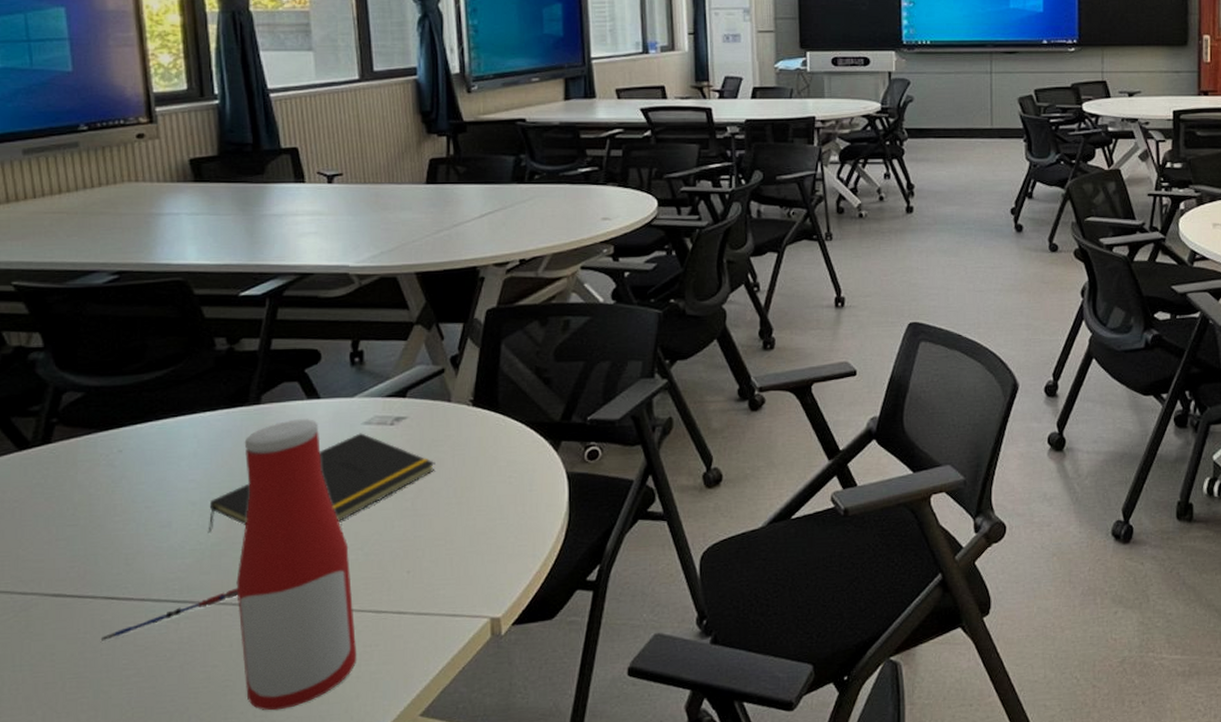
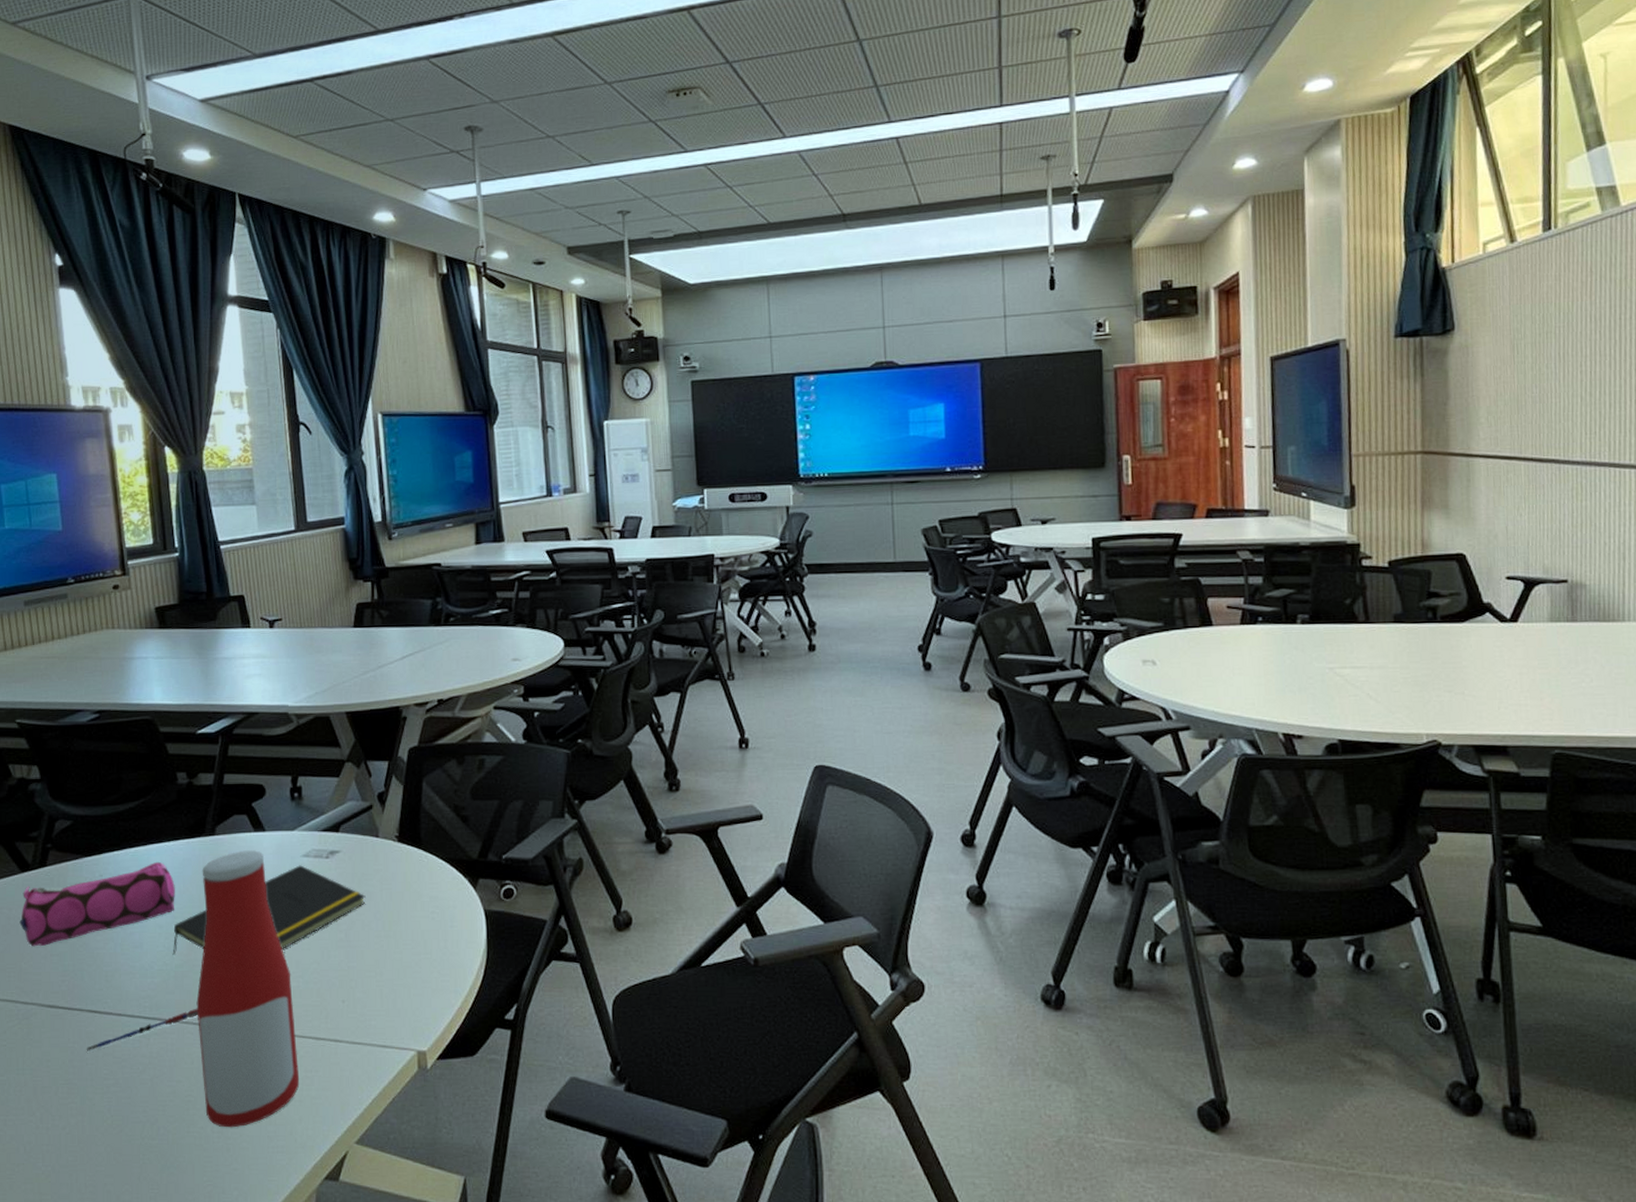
pencil case: none [16,434,212,532] -> present [19,861,175,947]

